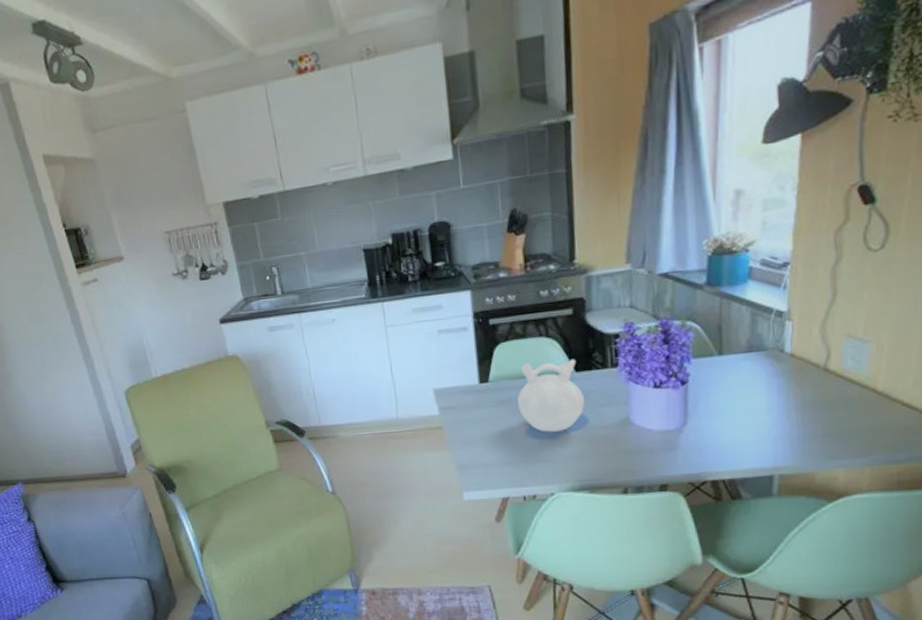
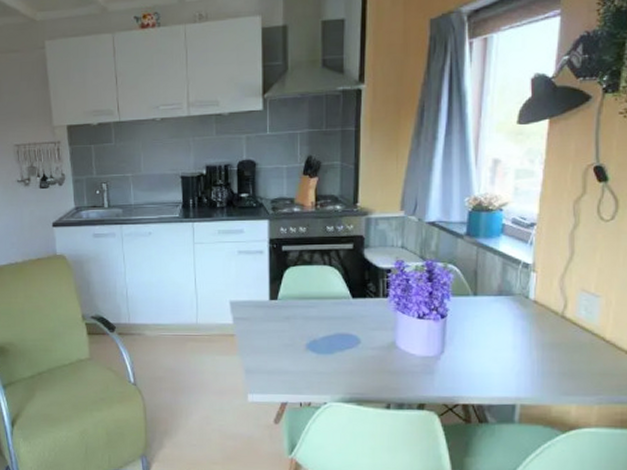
teapot: present [517,358,584,432] -> none [301,286,358,348]

